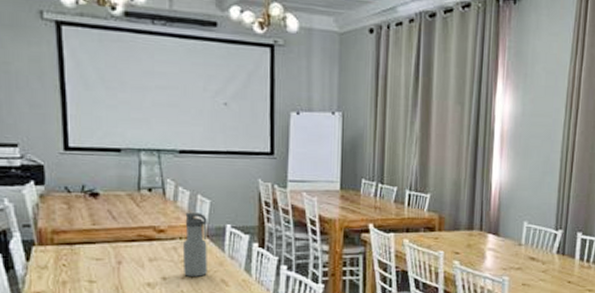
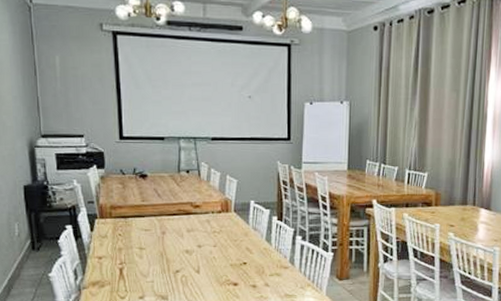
water bottle: present [182,212,207,277] -> none [214,190,235,245]

